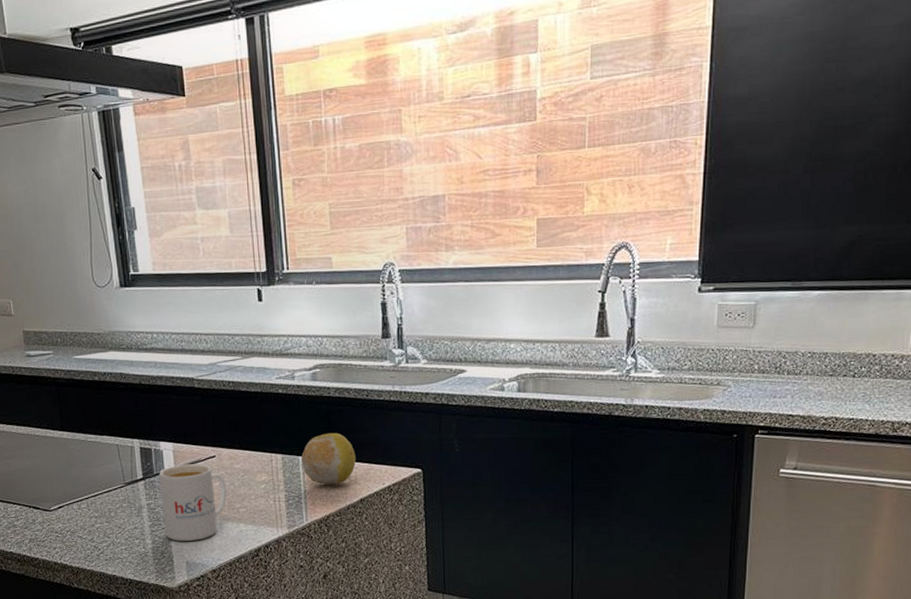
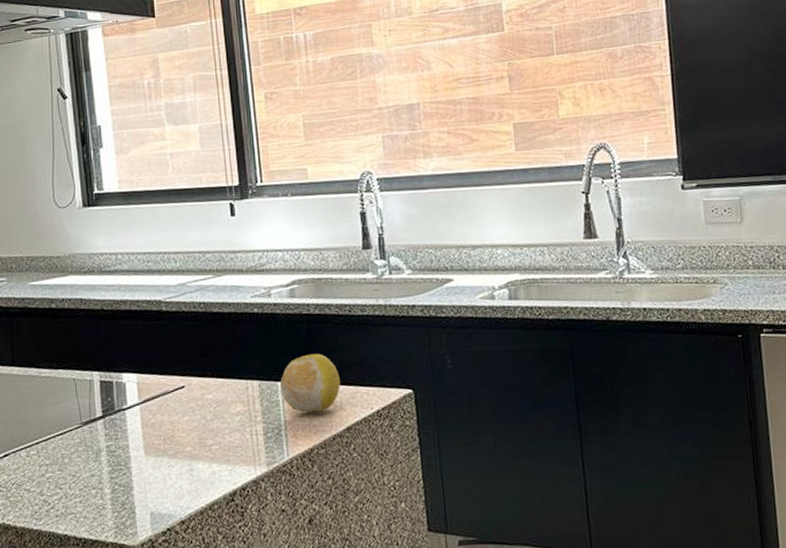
mug: present [159,464,227,541] -> none [121,396,198,489]

